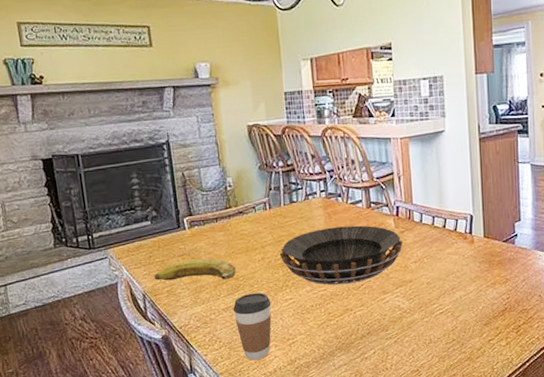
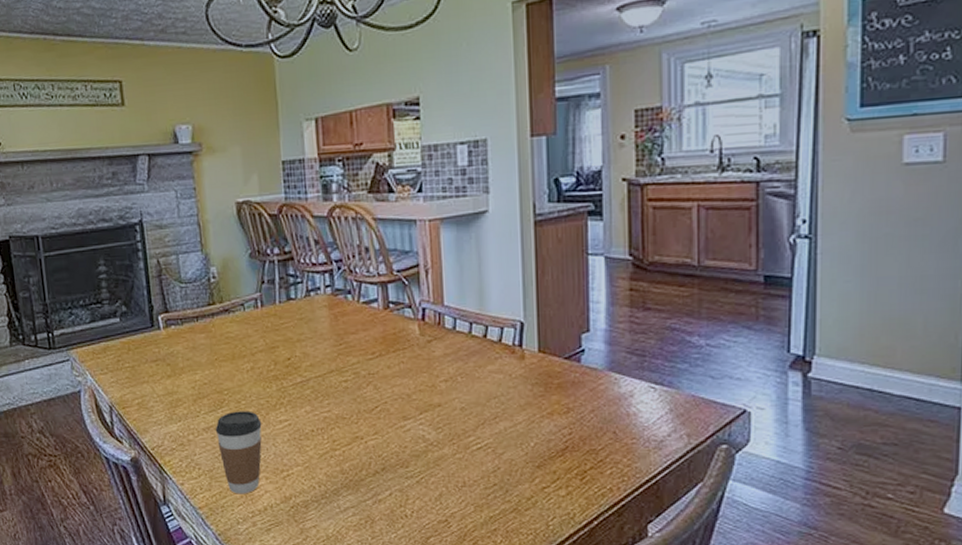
banana: present [154,258,237,281] -> none [122,366,220,392]
decorative bowl: present [279,225,403,286] -> none [272,331,430,406]

